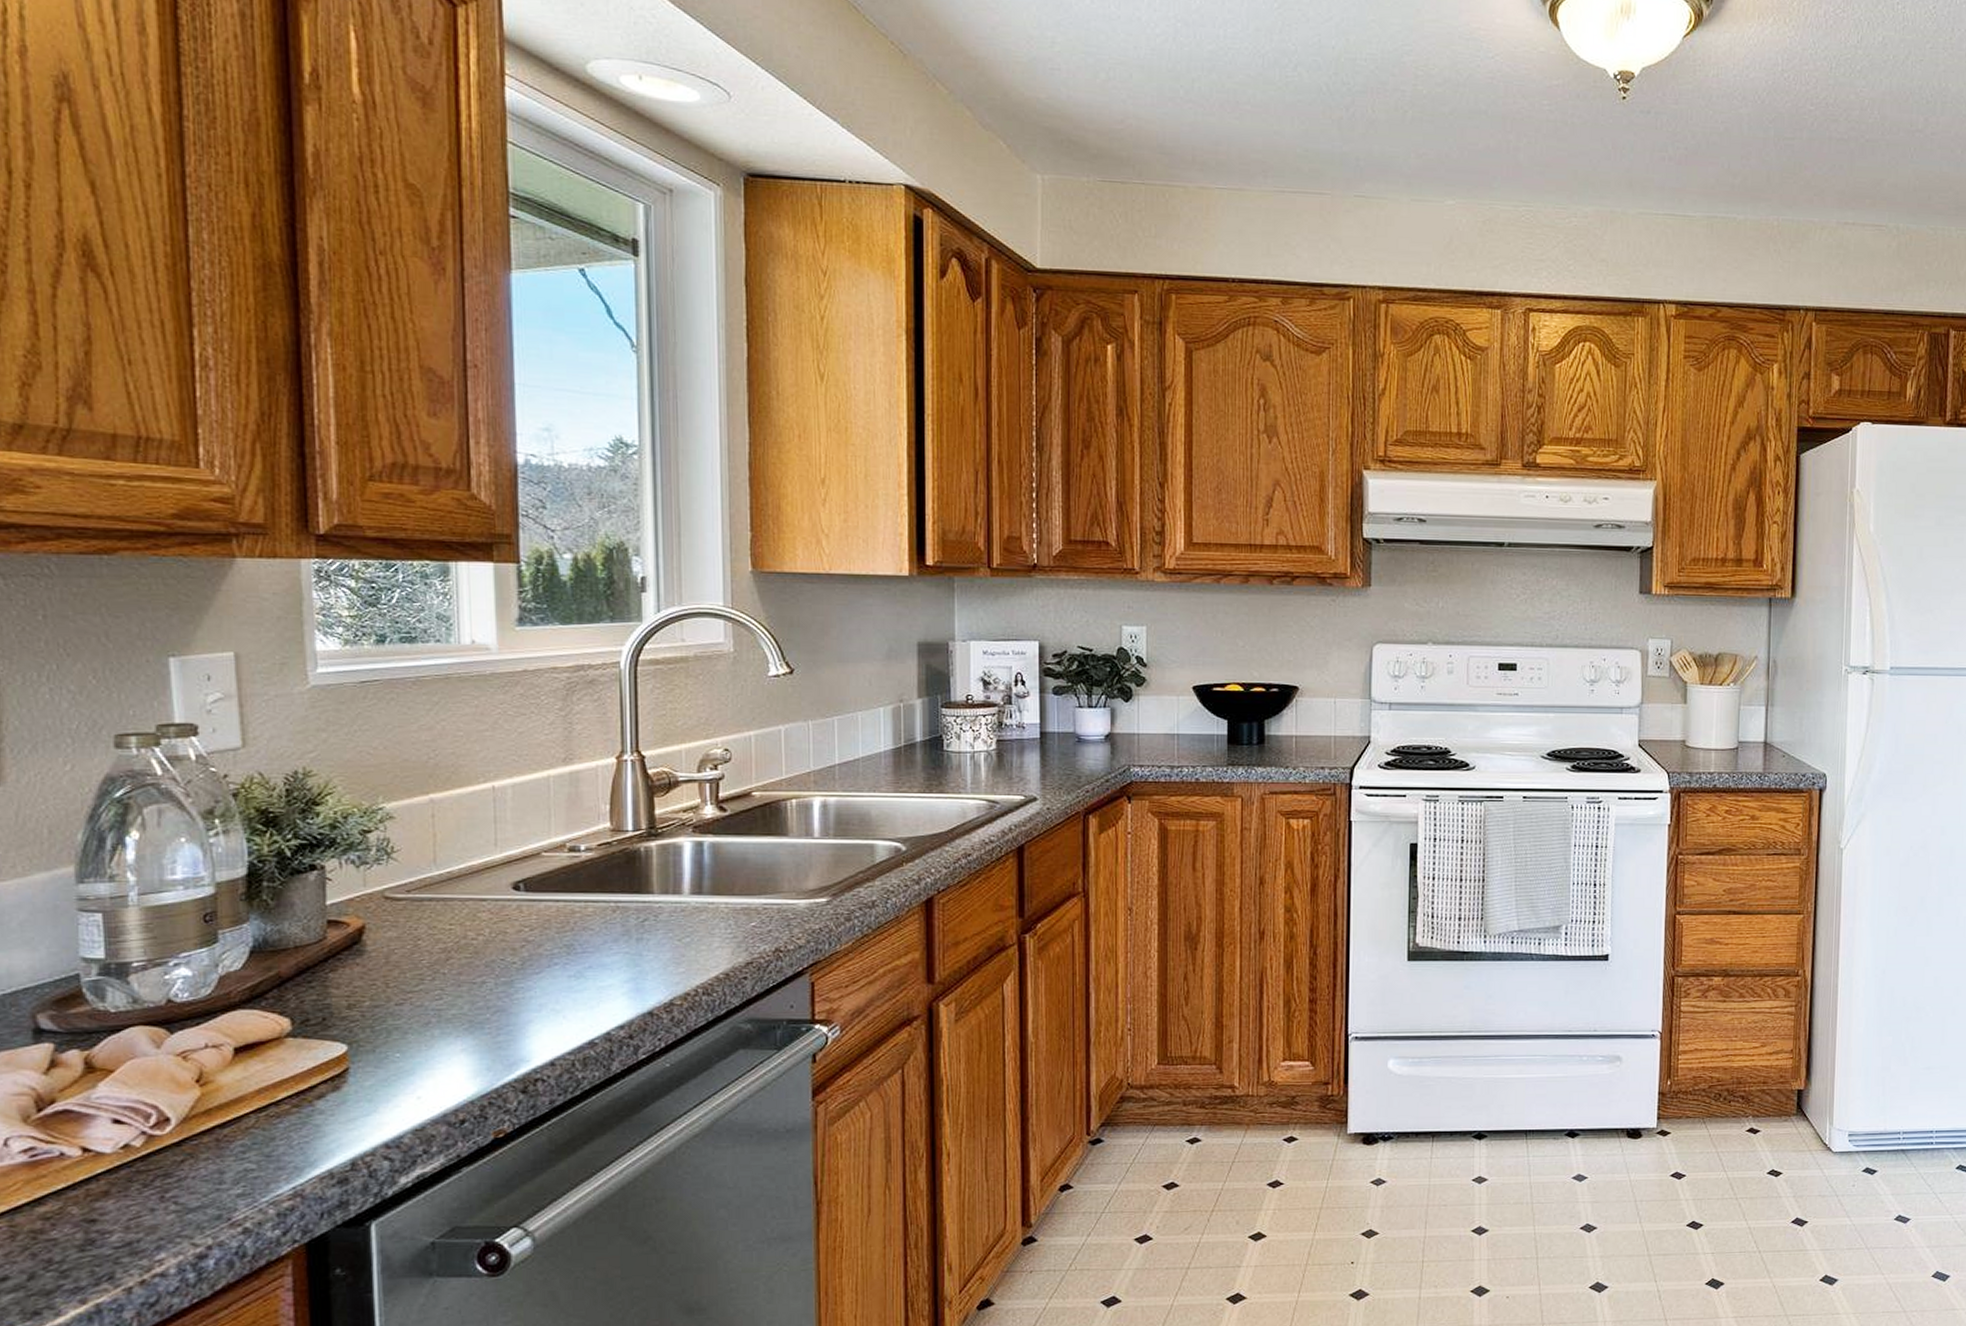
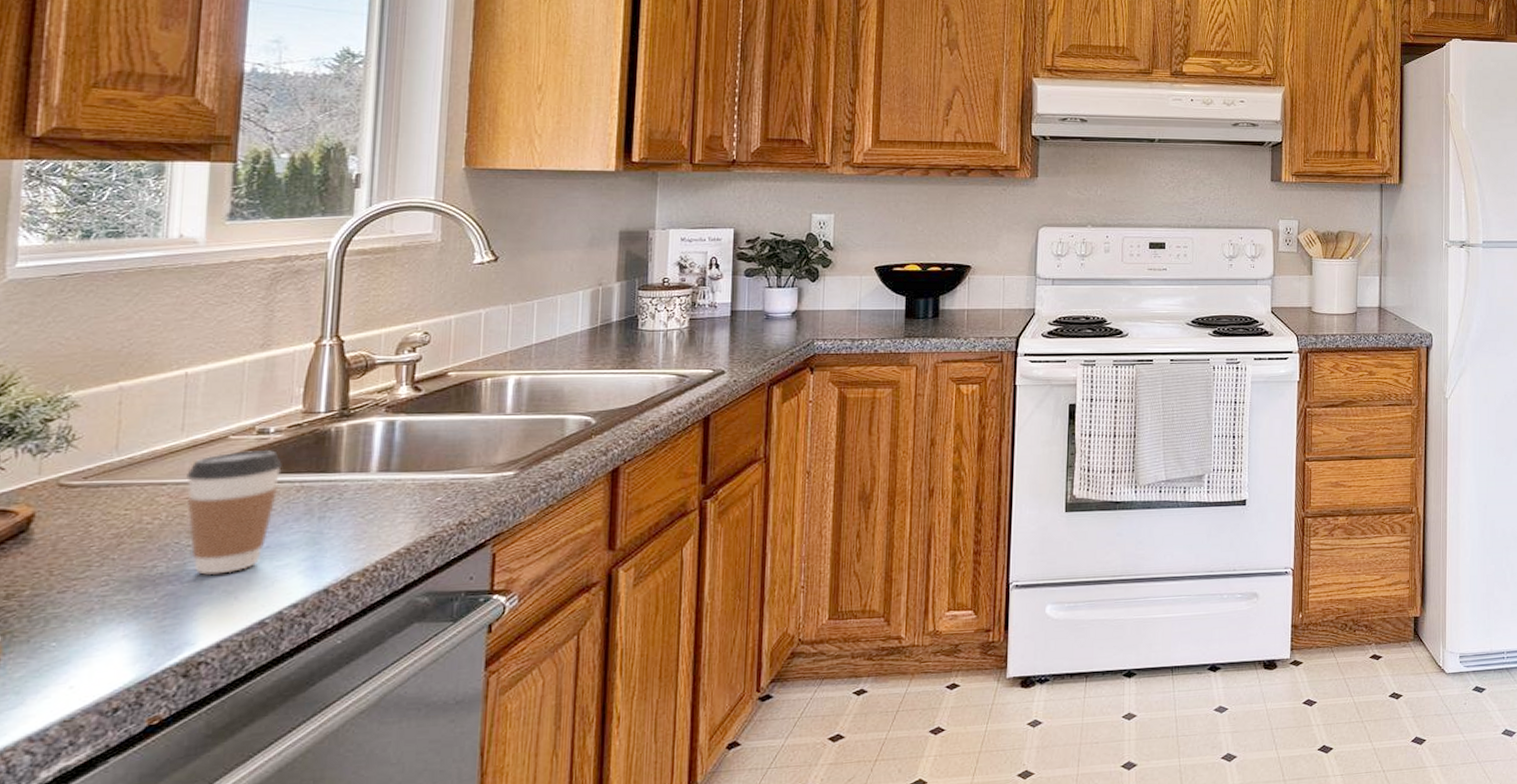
coffee cup: none [504,867,596,993] -> present [186,449,282,575]

